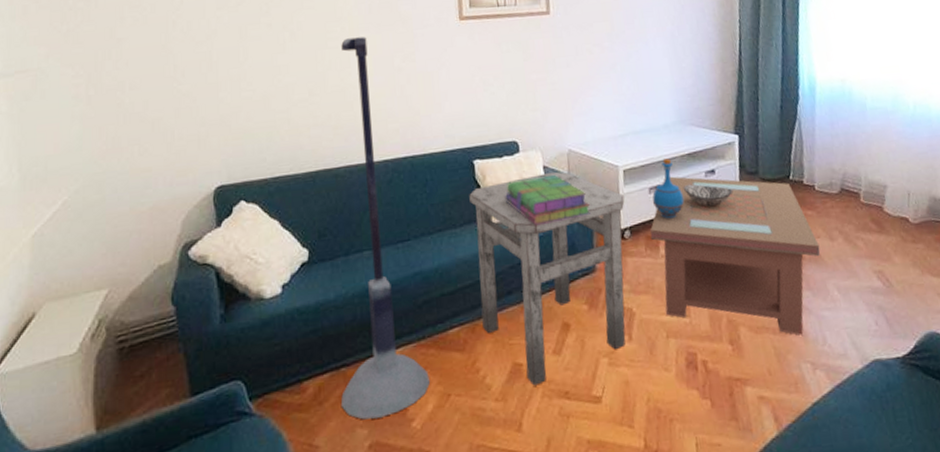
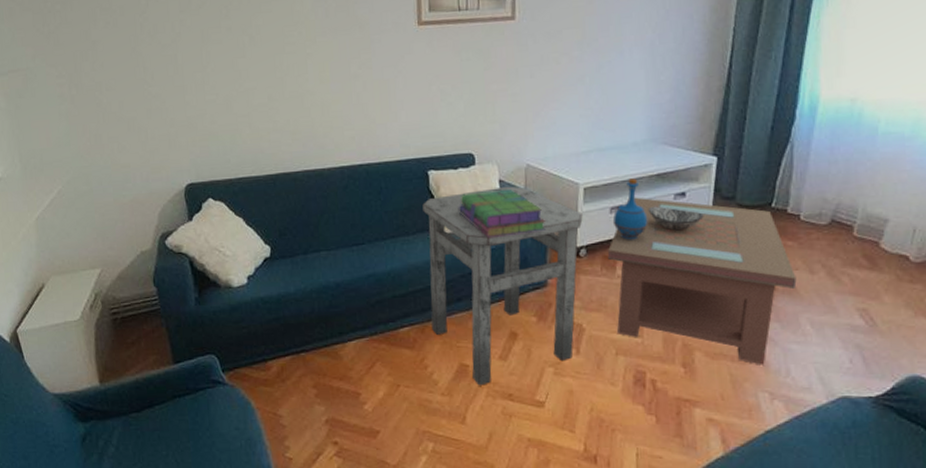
floor lamp: present [341,37,430,420] -> none [298,42,381,398]

